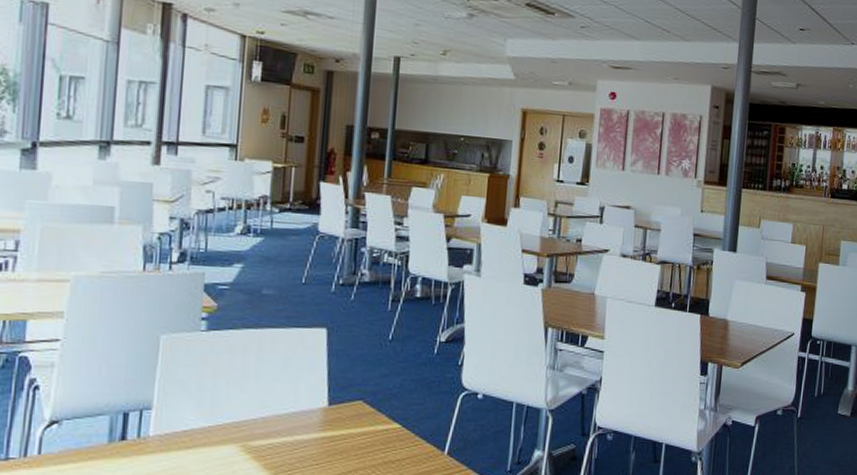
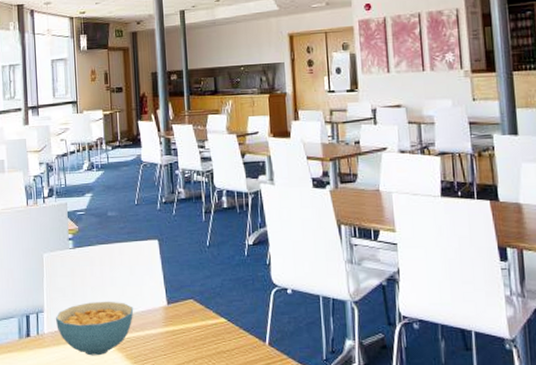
cereal bowl: none [167,398,283,465] -> present [55,301,134,356]

